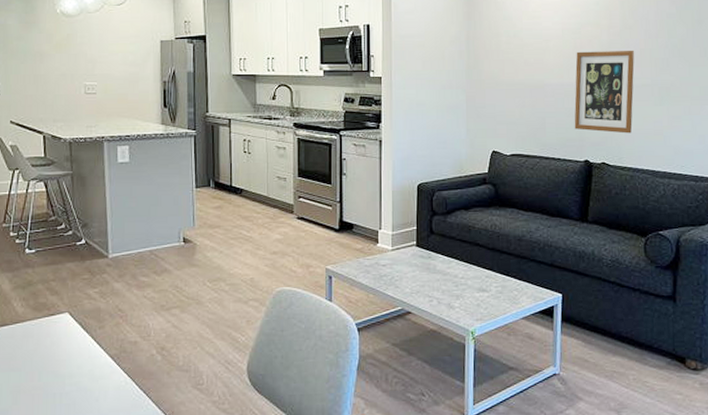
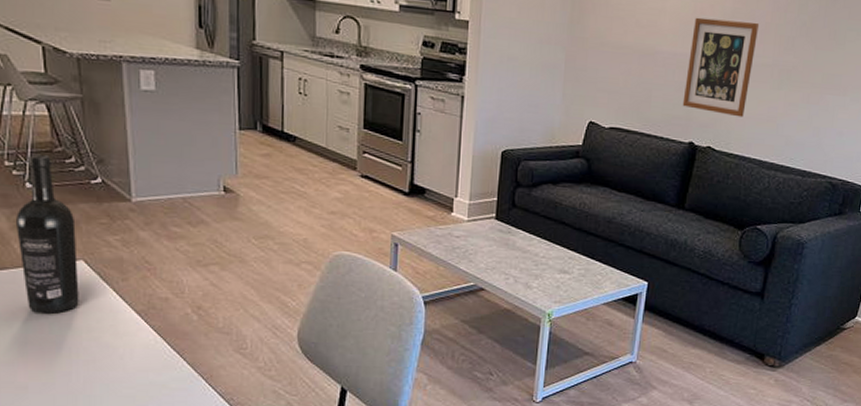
wine bottle: none [16,225,64,363] -> present [16,155,79,314]

